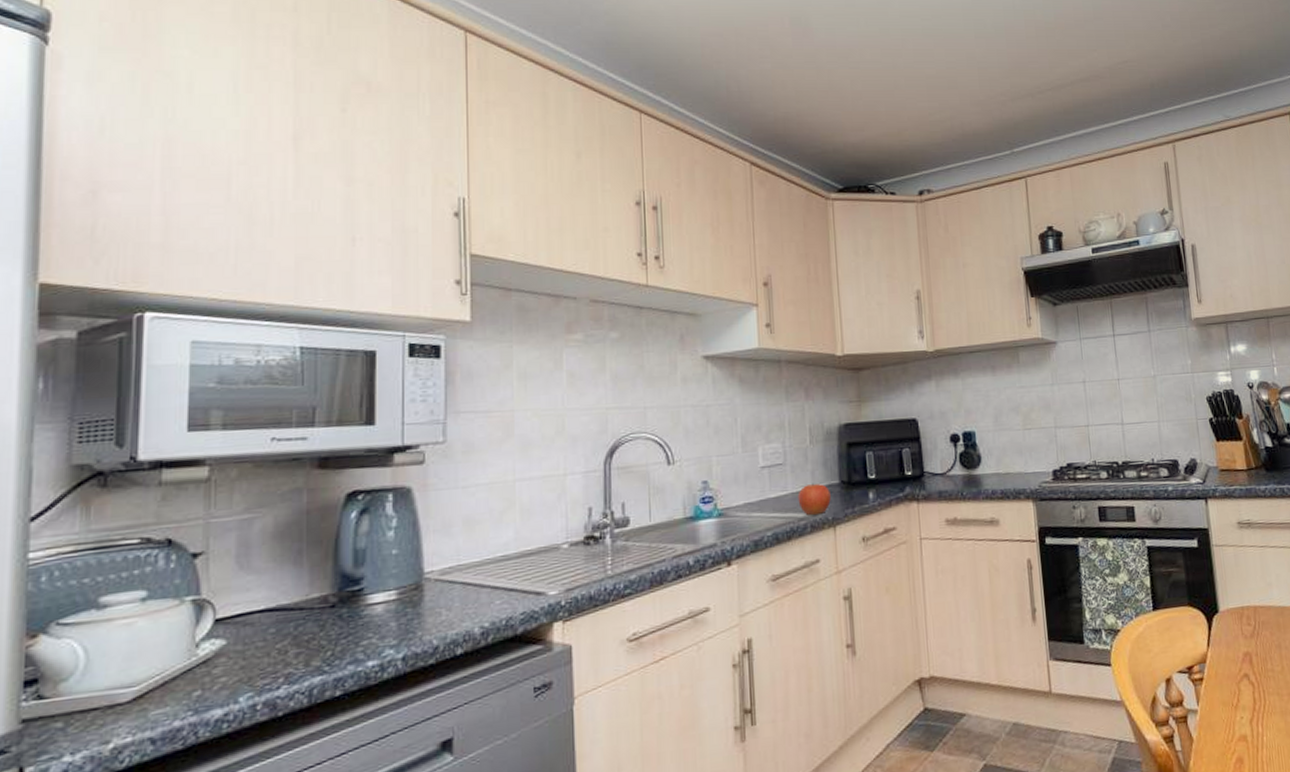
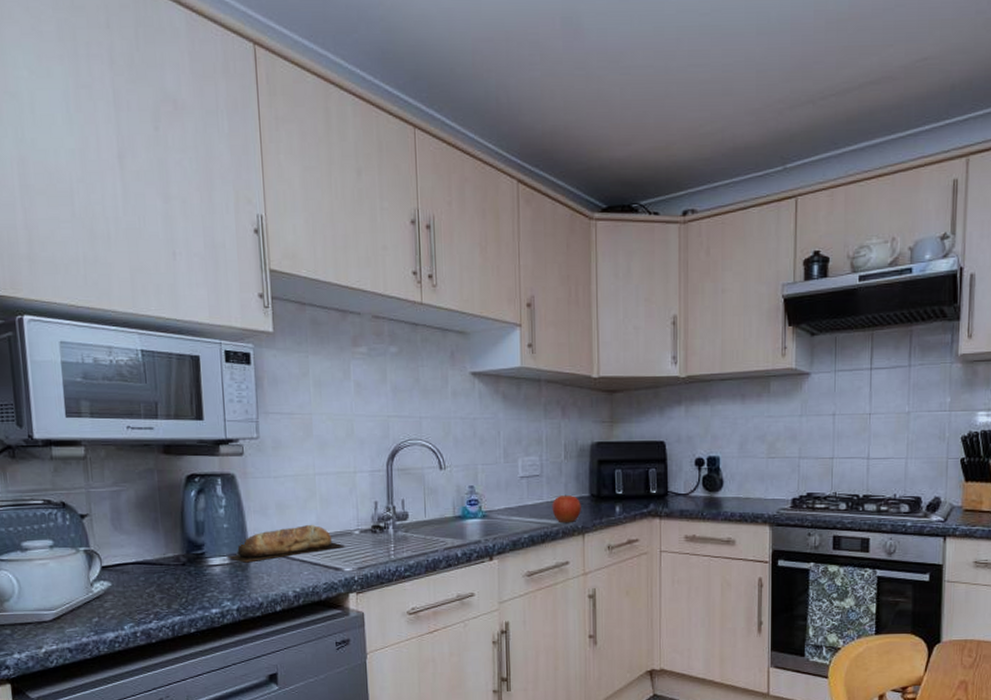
bread loaf: none [393,540,551,597] -> present [226,524,346,563]

